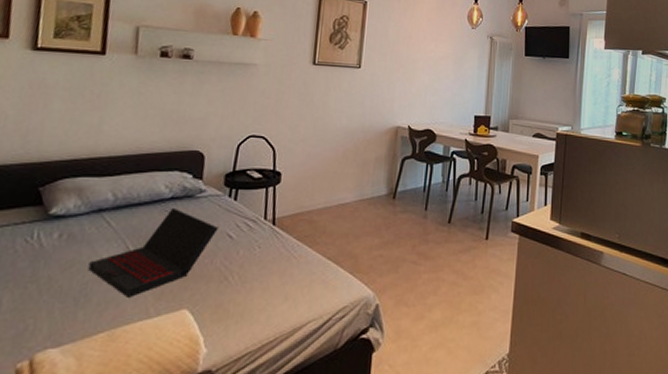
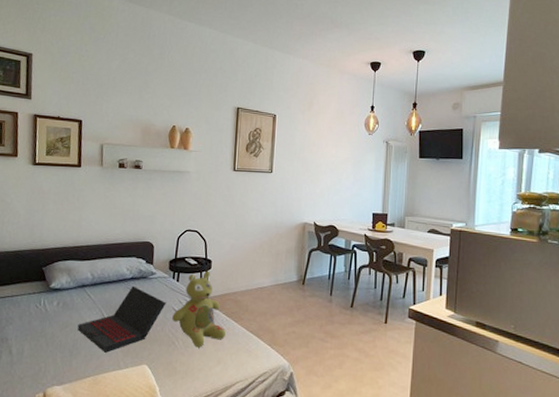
stuffed bear: none [226,185,296,282] -> present [172,271,226,348]

